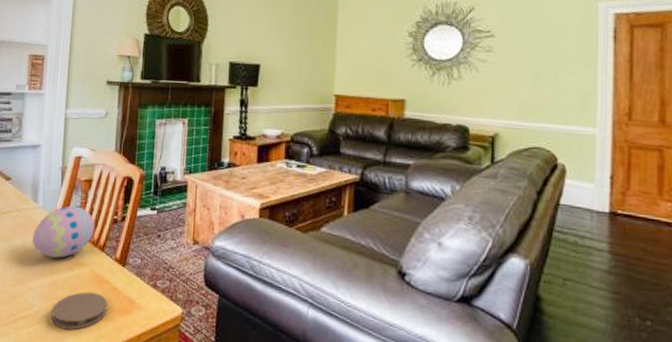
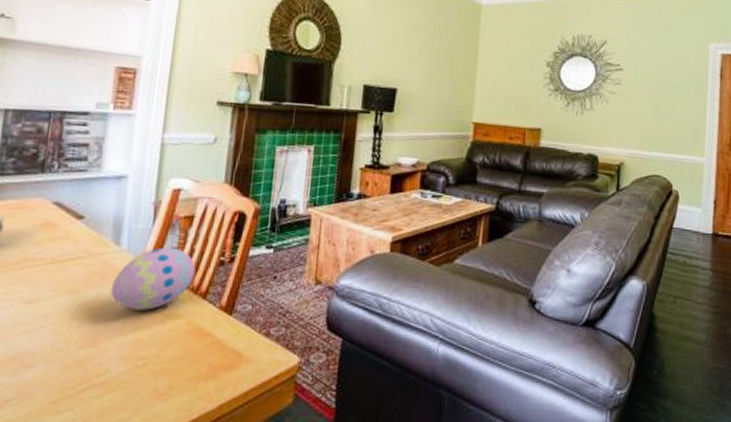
coaster: present [51,292,108,330] -> none [133,348,208,395]

